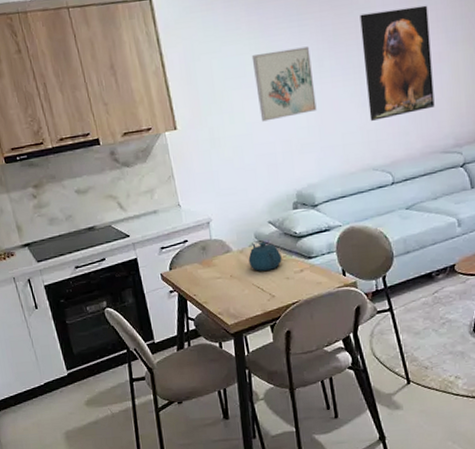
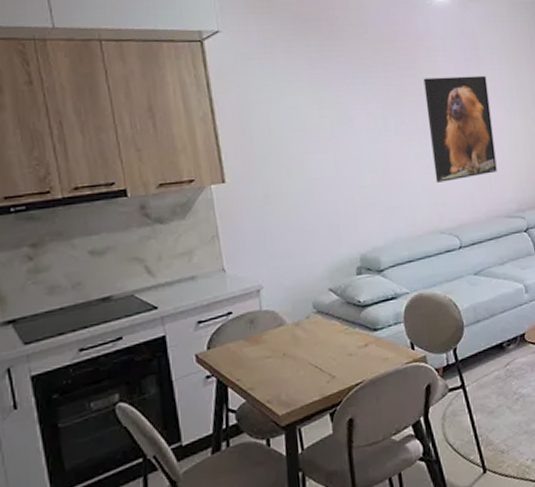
teapot: present [248,241,282,271] -> none [305,312,344,348]
wall art: present [251,46,317,122] -> none [313,104,382,179]

